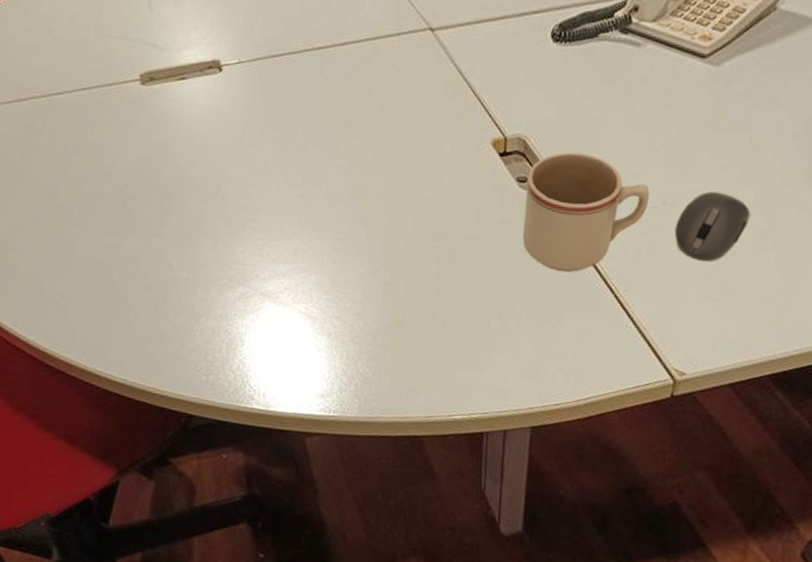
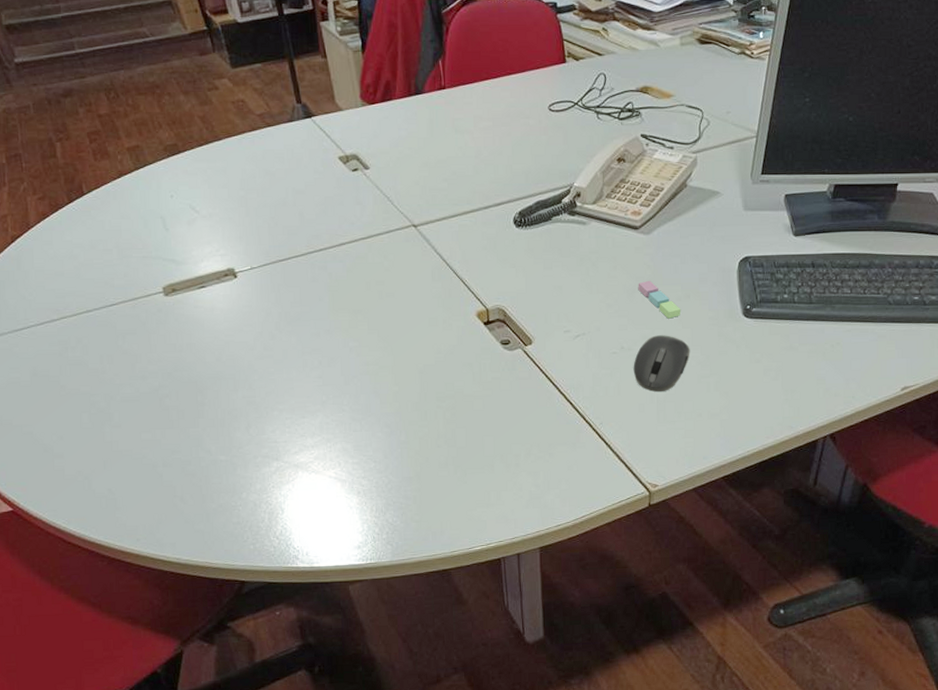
mug: present [522,152,650,272] -> none [509,315,610,414]
sticky notes: none [694,122,747,173] -> present [638,280,681,319]

